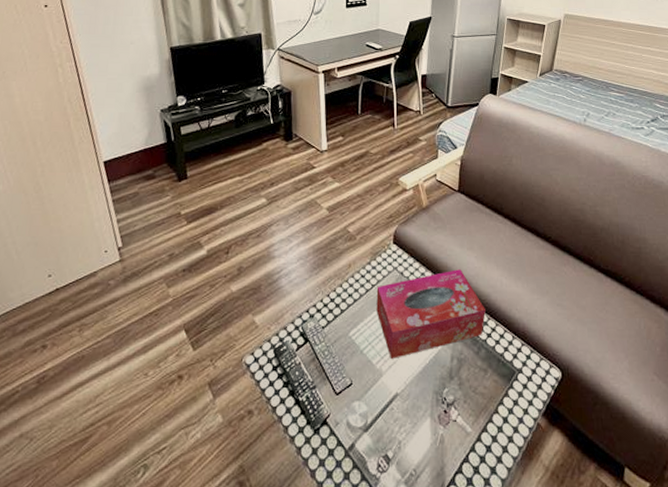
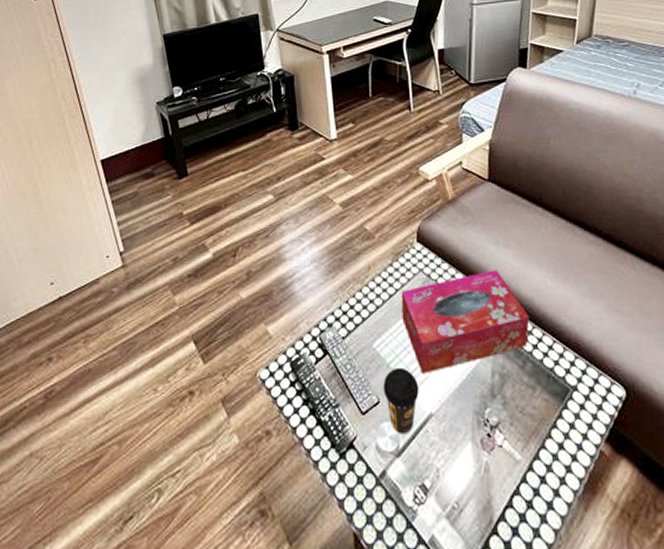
coffee cup: none [356,353,387,412] -> present [383,367,419,435]

